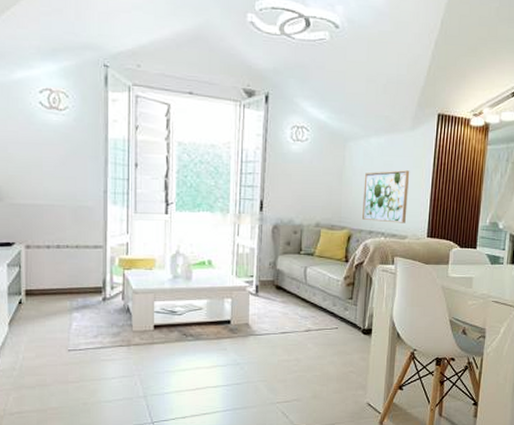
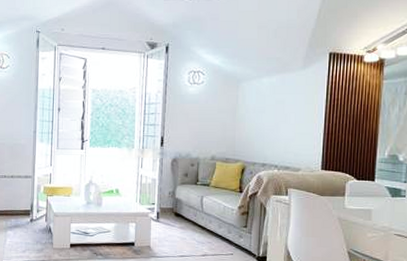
wall art: present [361,170,410,223] -> none [255,107,302,156]

